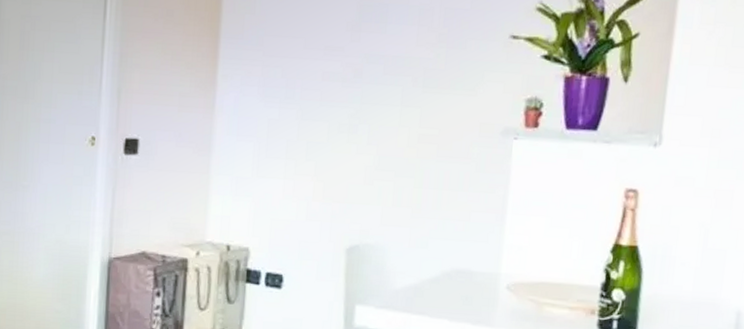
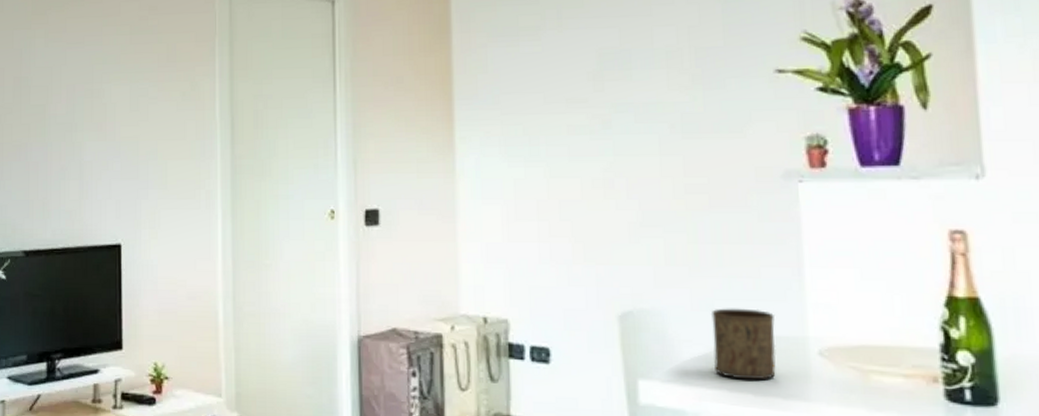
cup: none [420,246,476,309] -> present [712,308,776,380]

